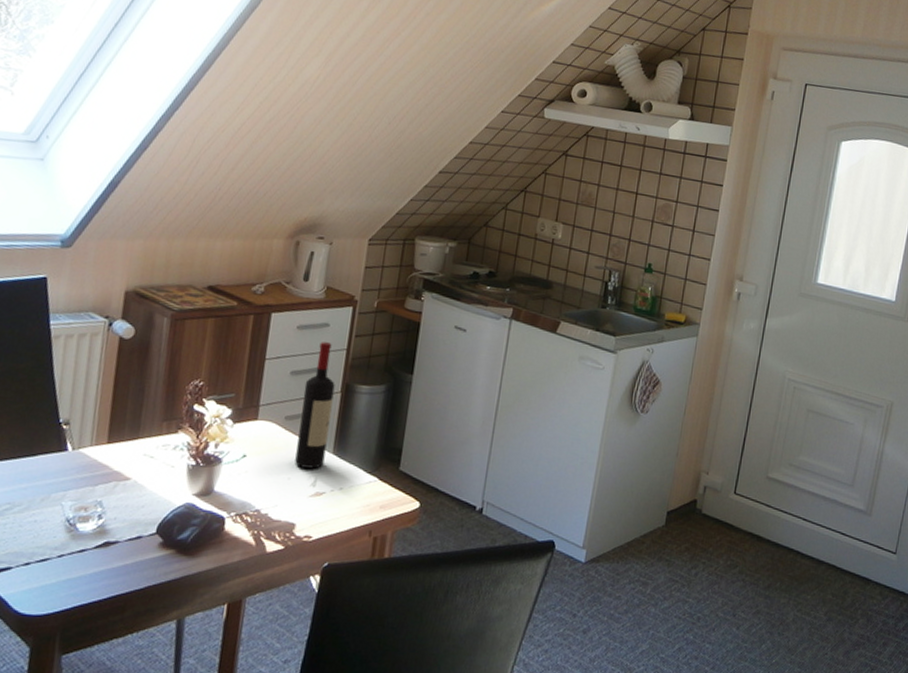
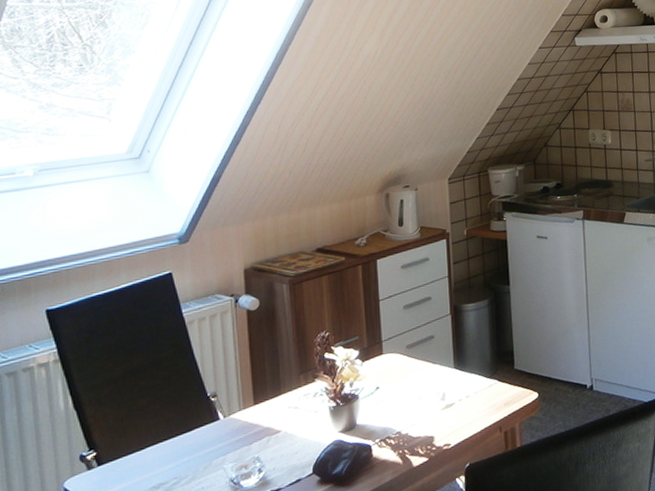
wine bottle: present [295,342,335,469] -> none [418,274,448,387]

